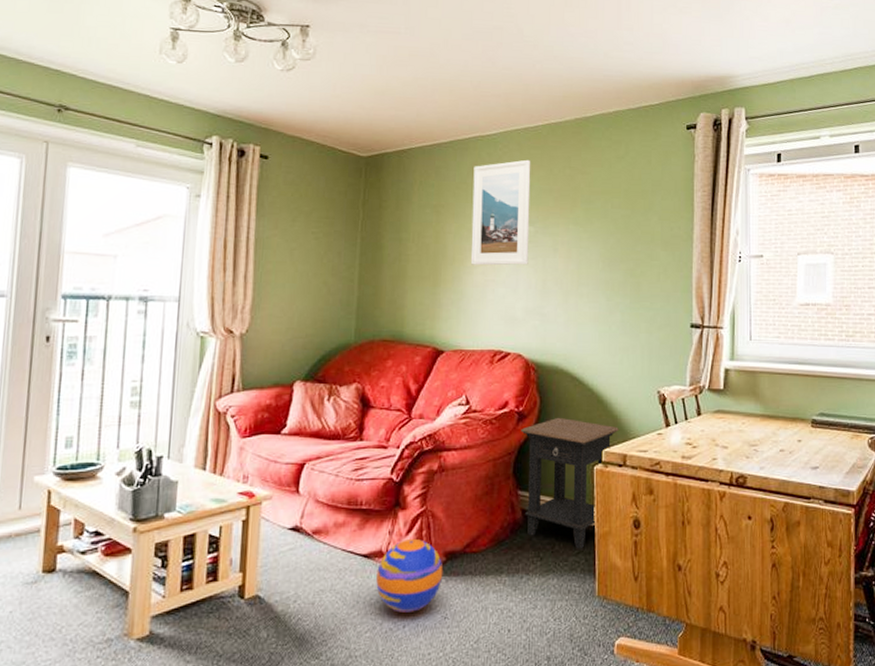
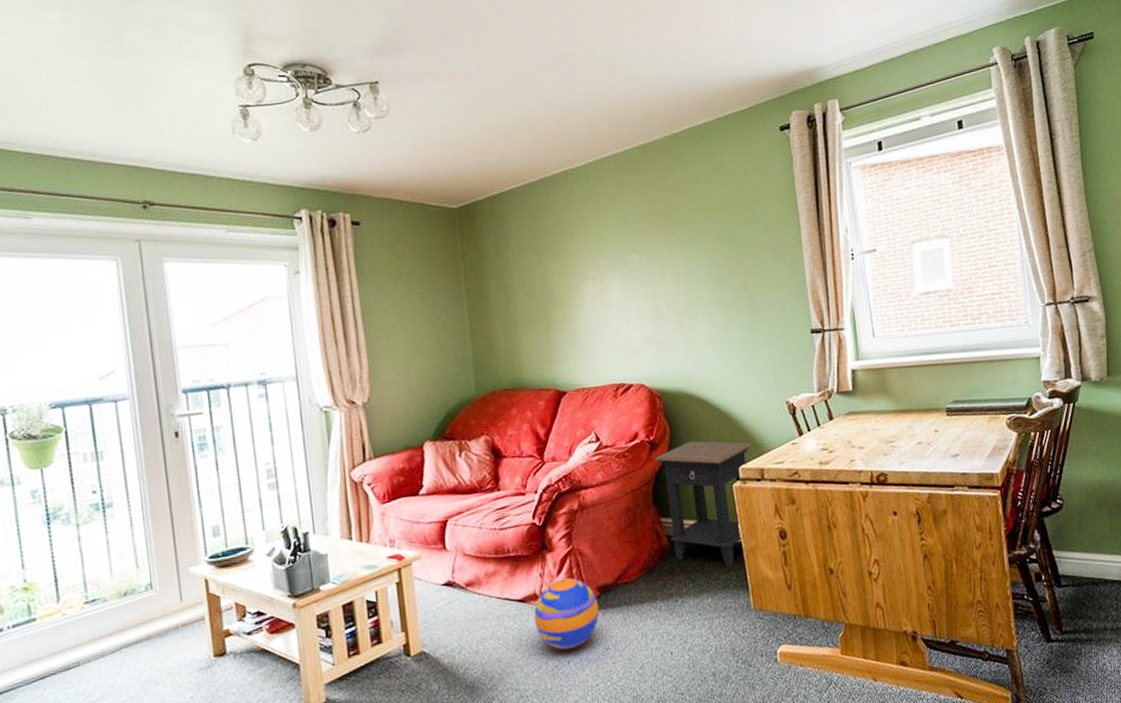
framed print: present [470,159,531,266] -> none [568,186,638,302]

